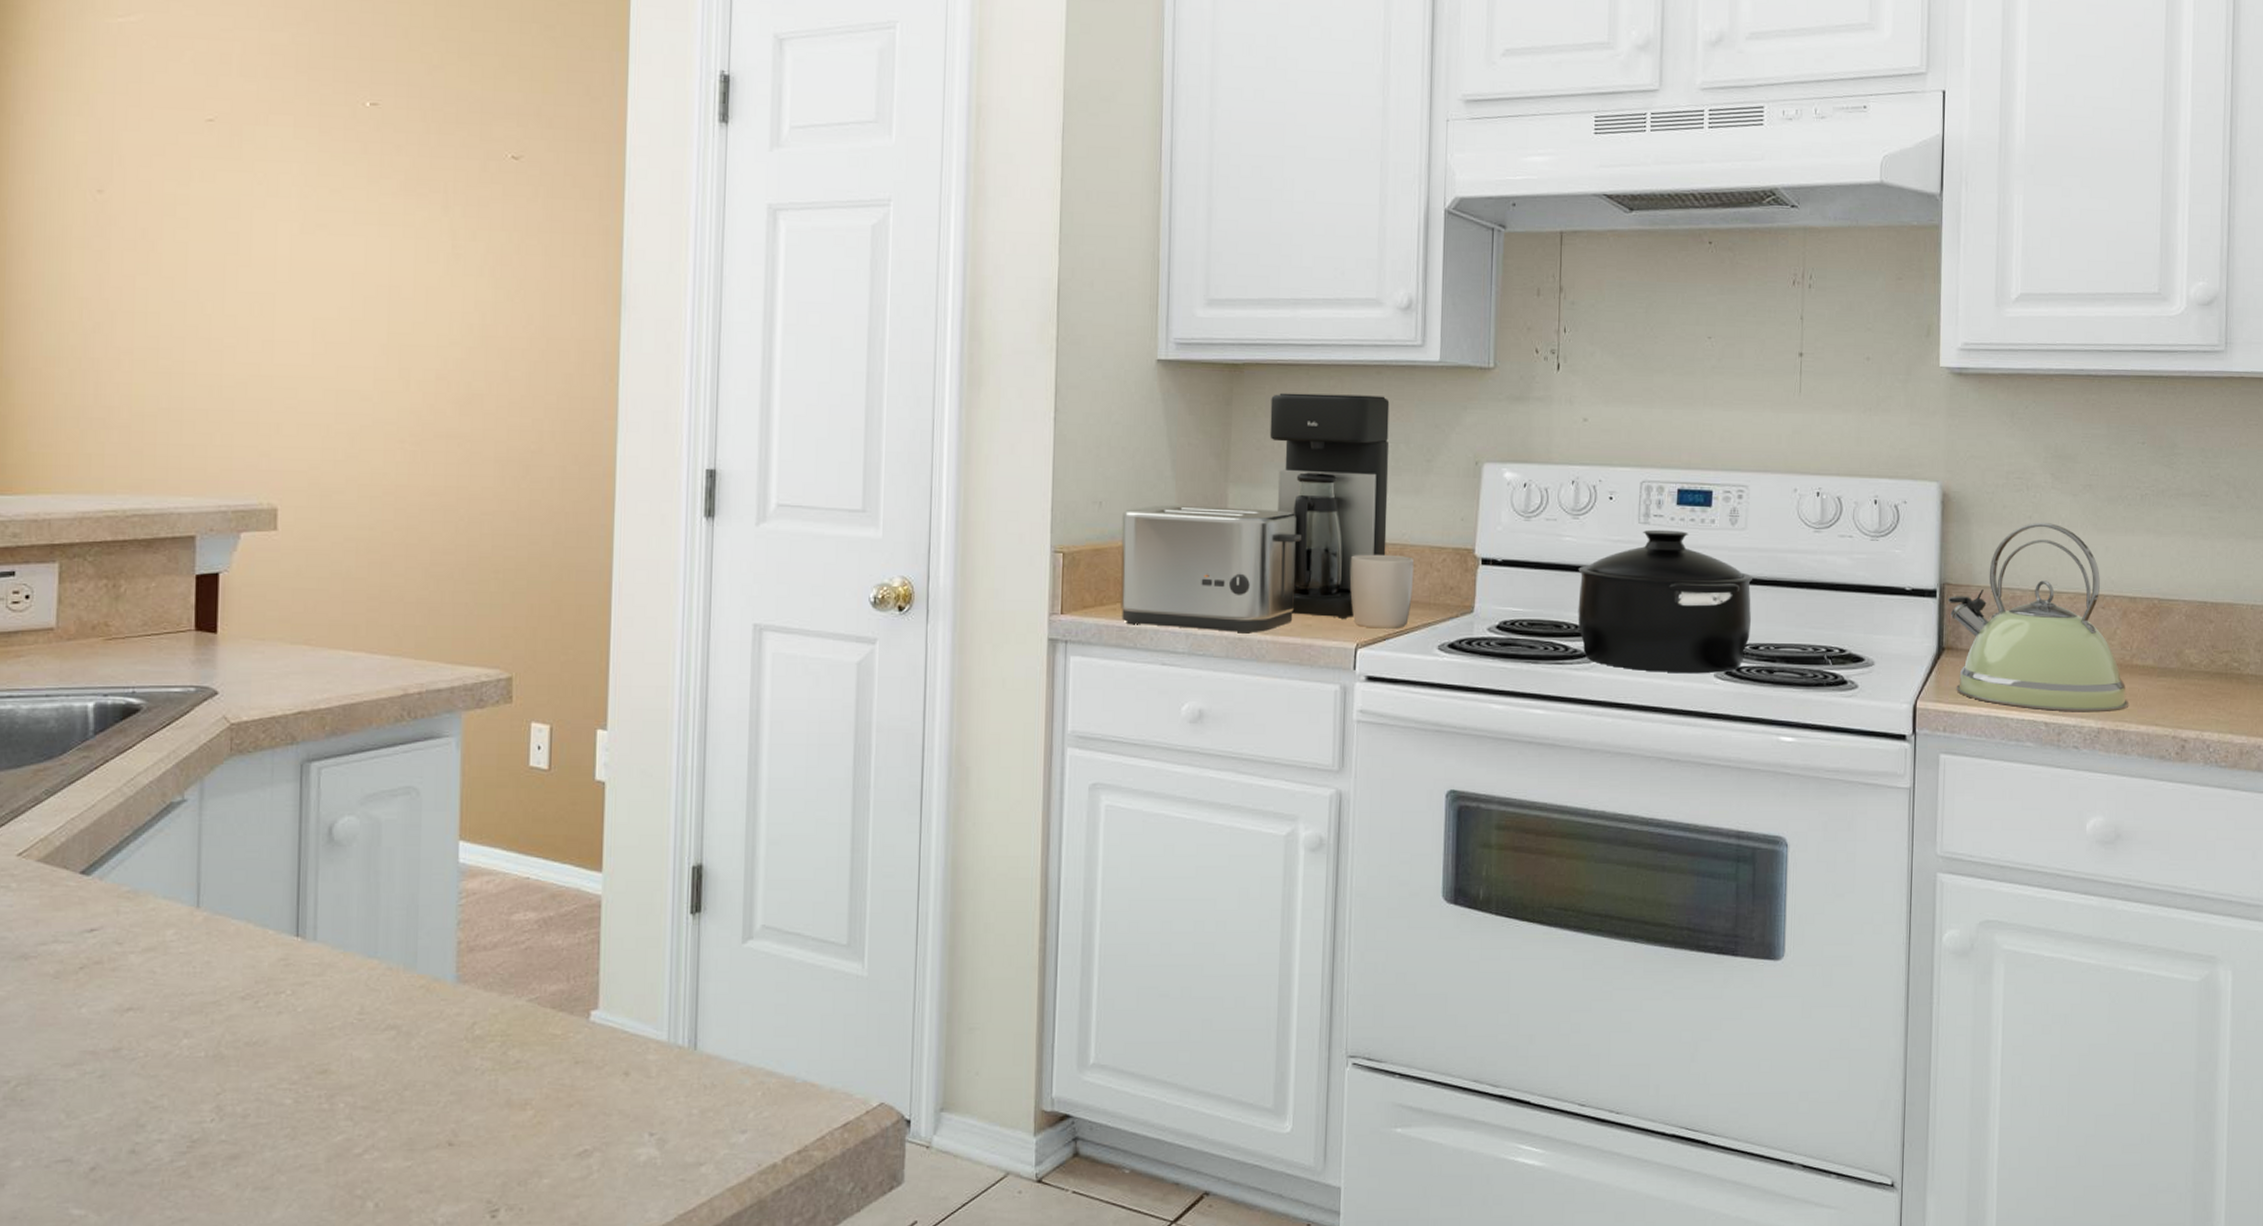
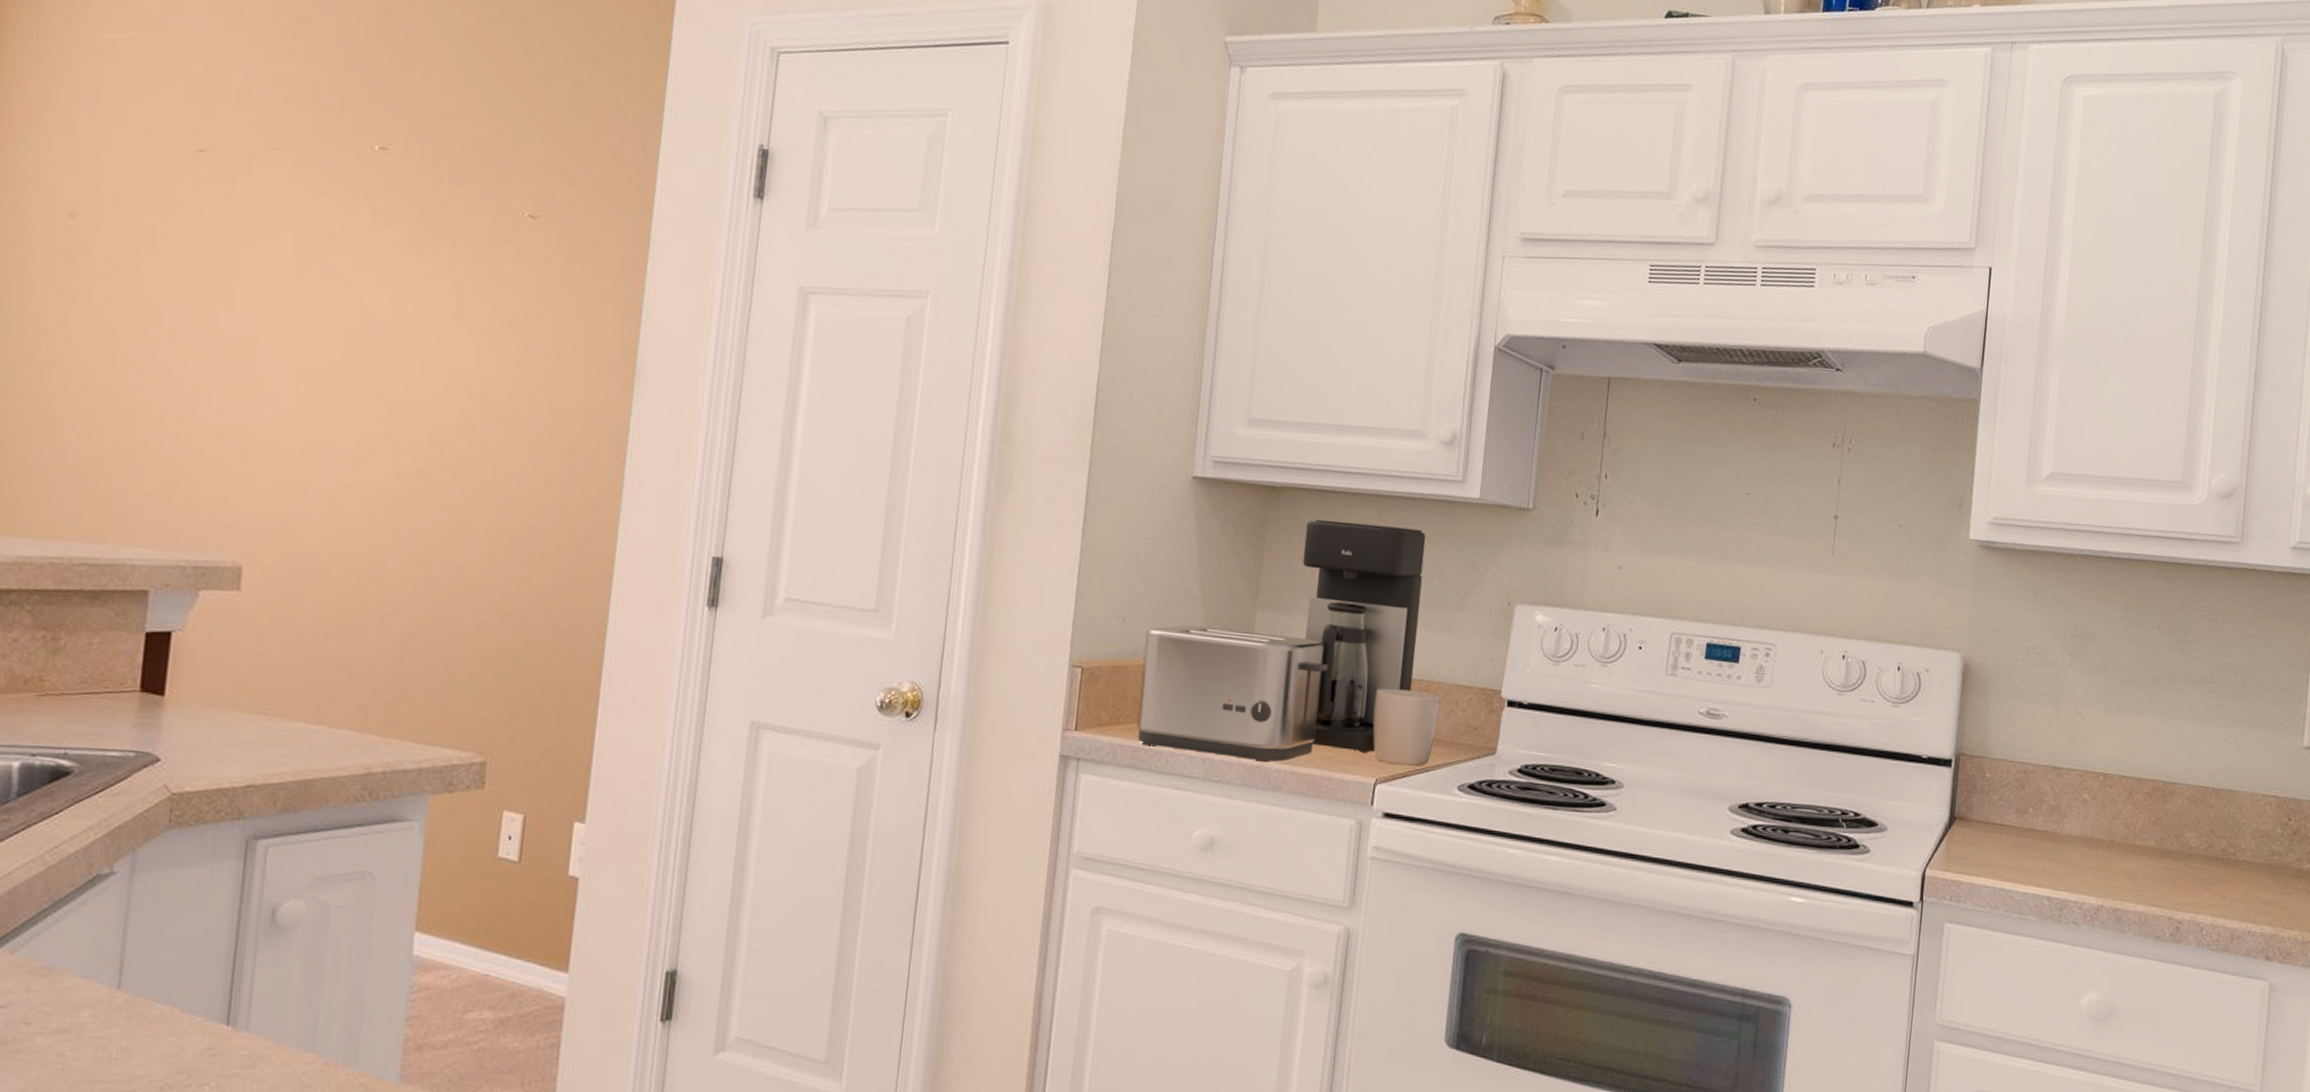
saucepan: present [1578,529,1753,673] -> none [1599,682,1775,829]
kettle: present [1948,523,2128,713] -> none [1963,699,2129,890]

